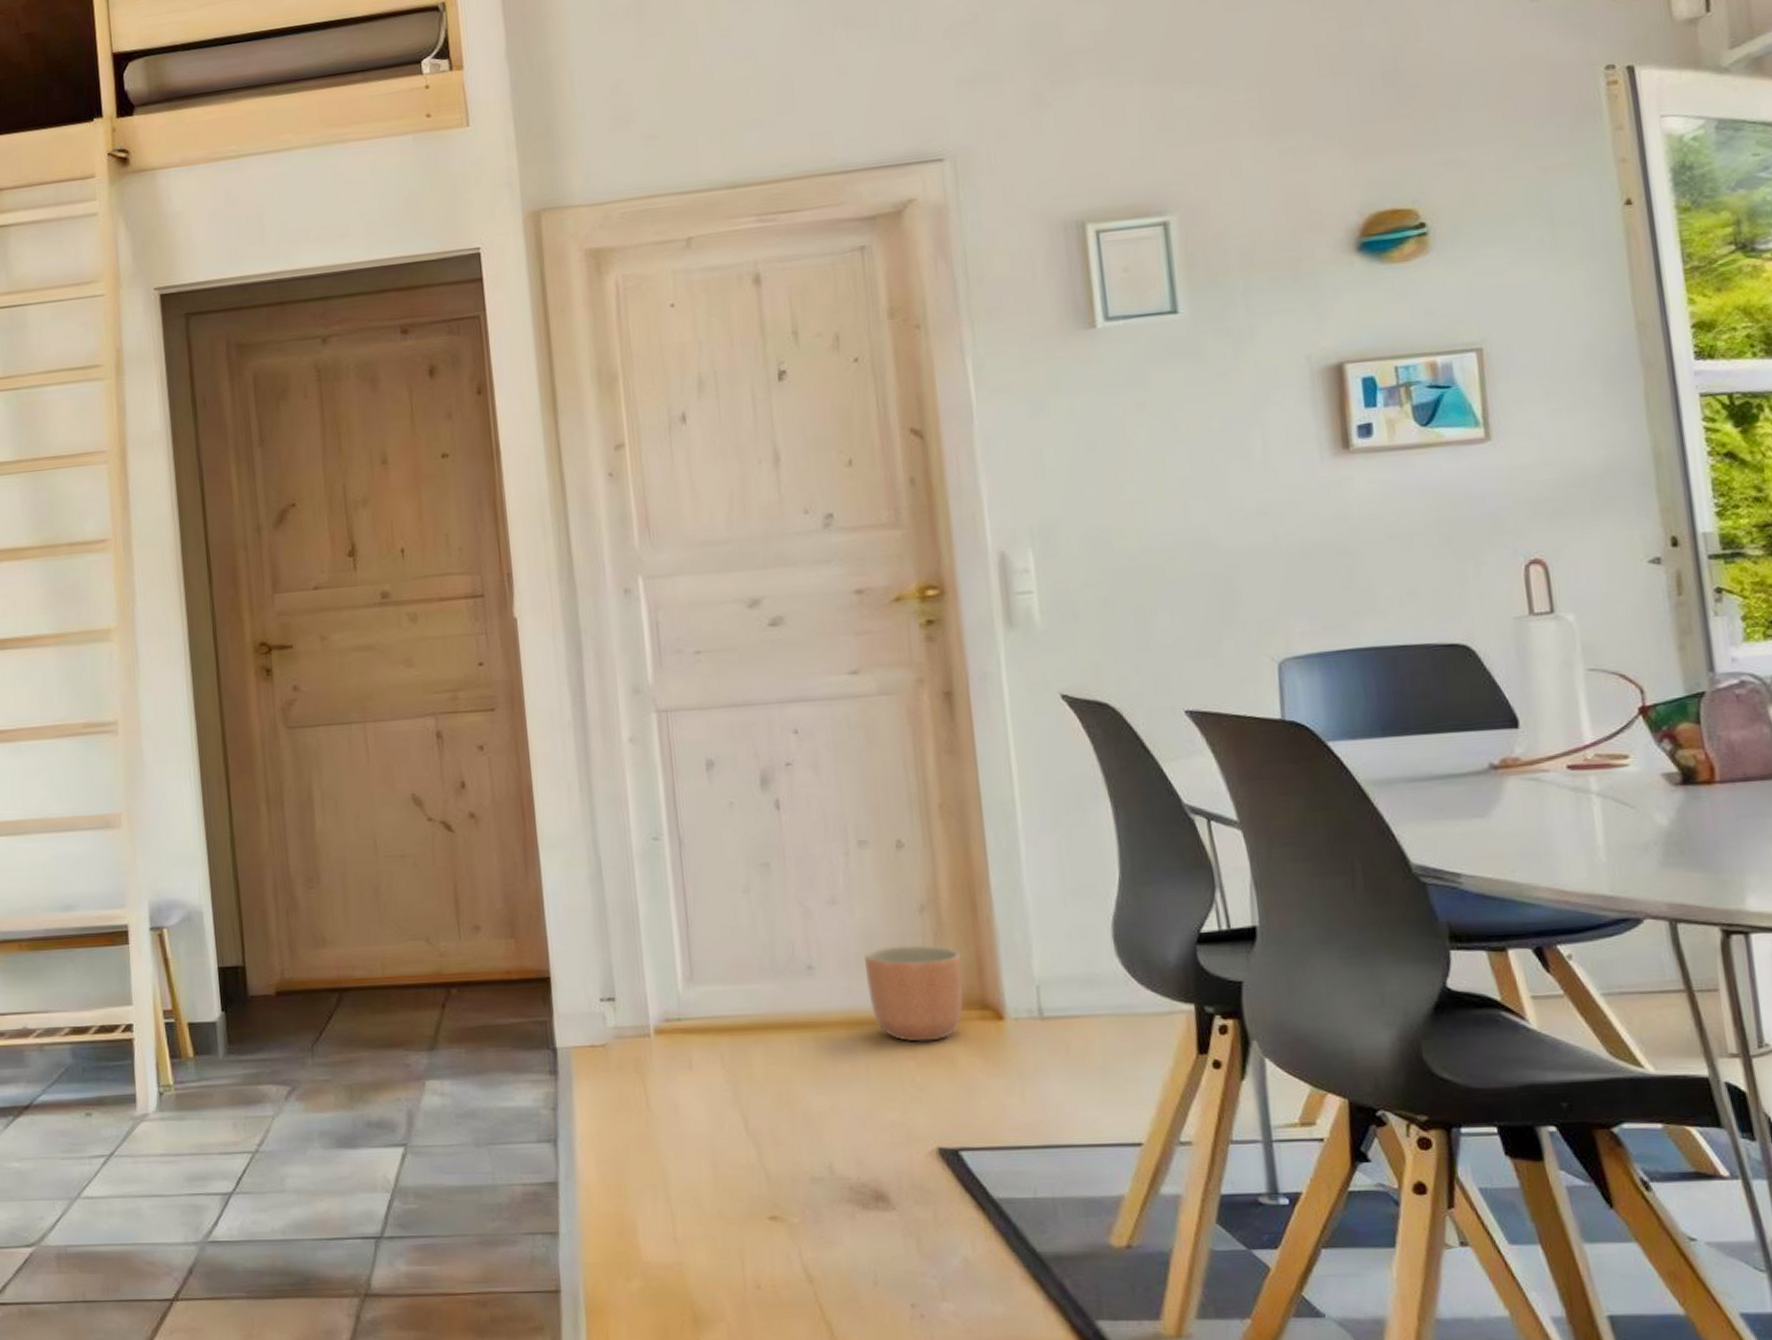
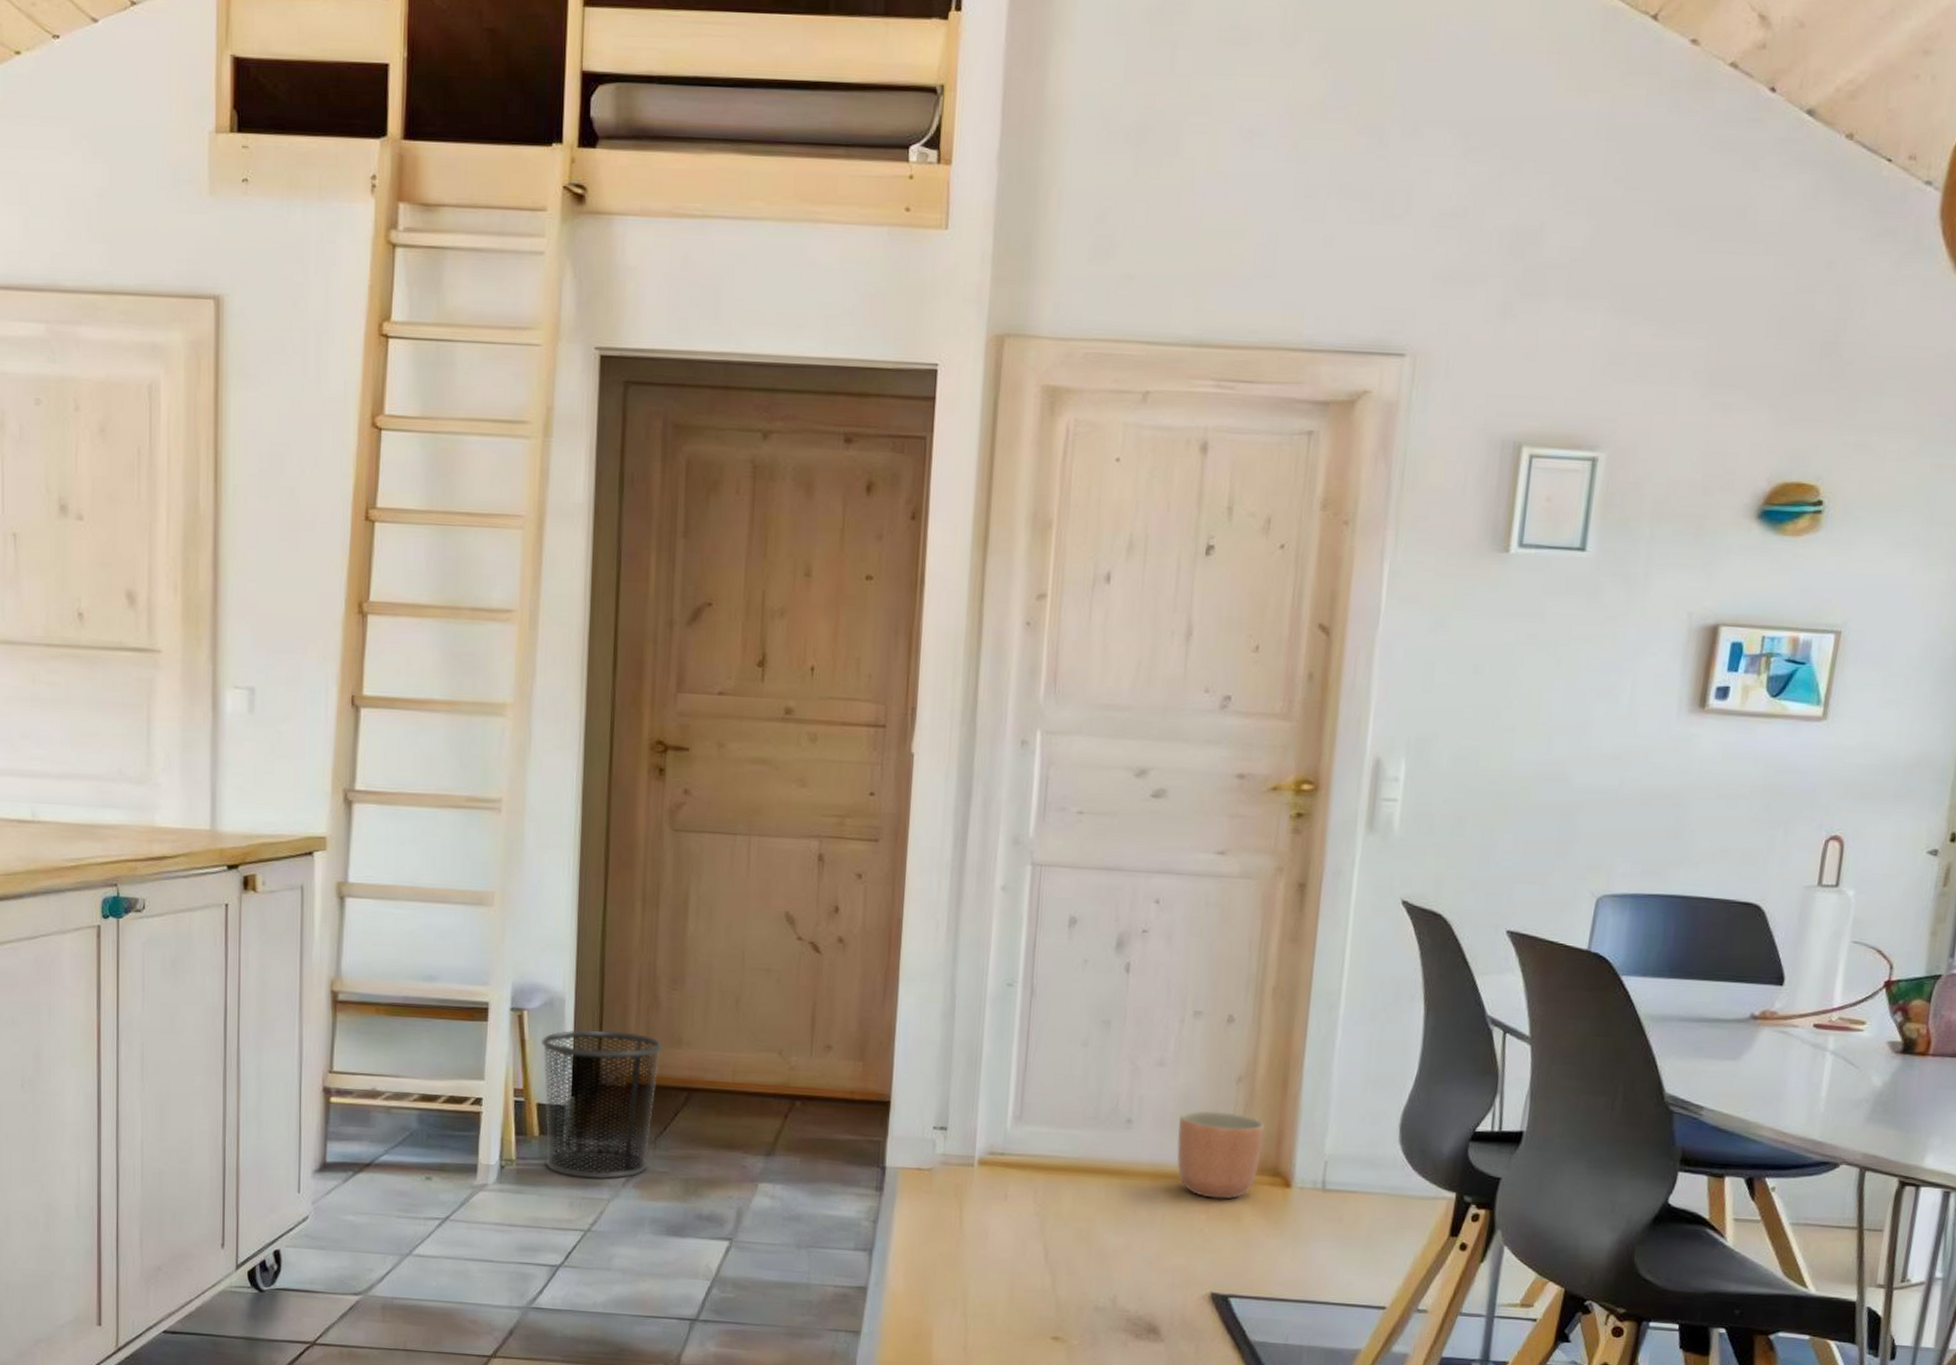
waste bin: none [184,937,309,1097] -> present [541,1029,663,1179]

